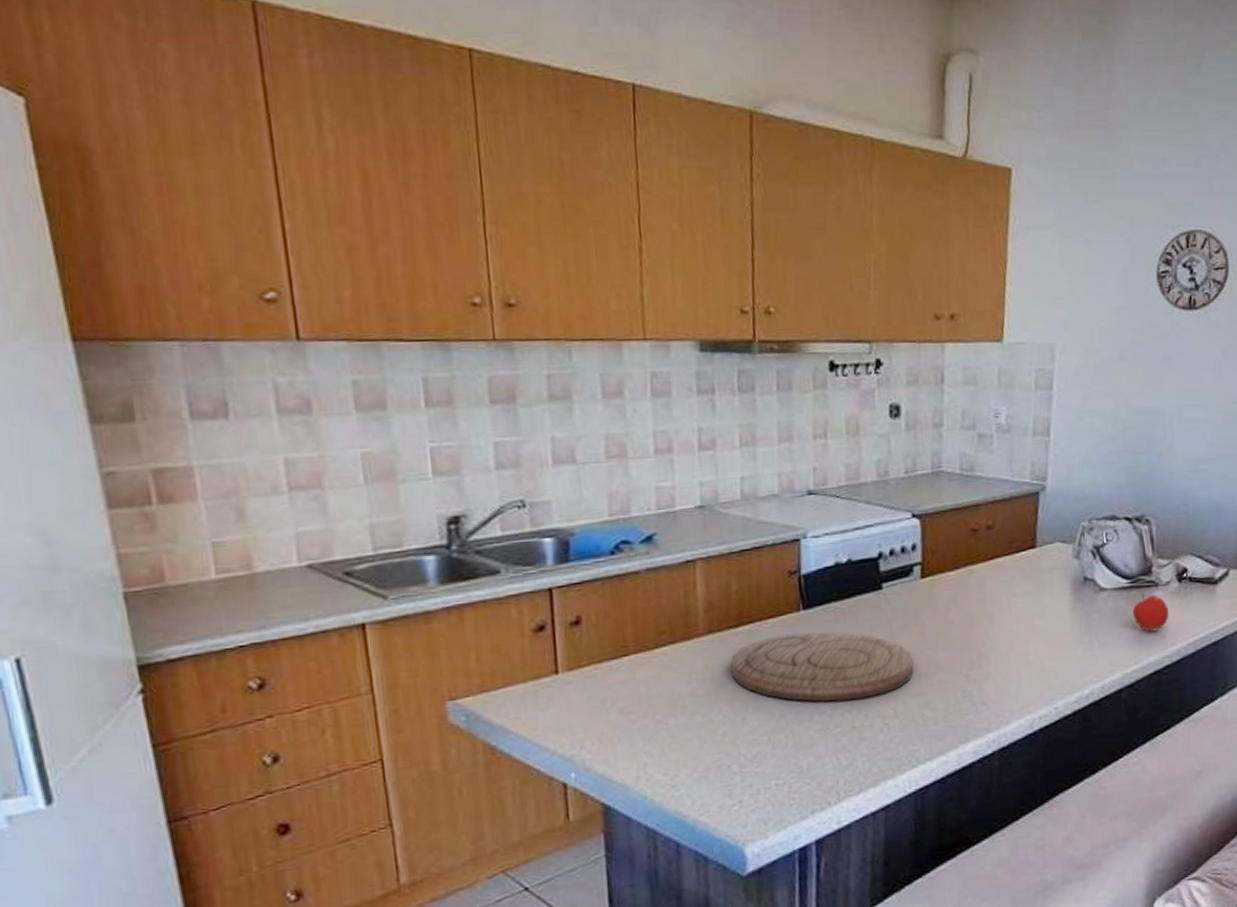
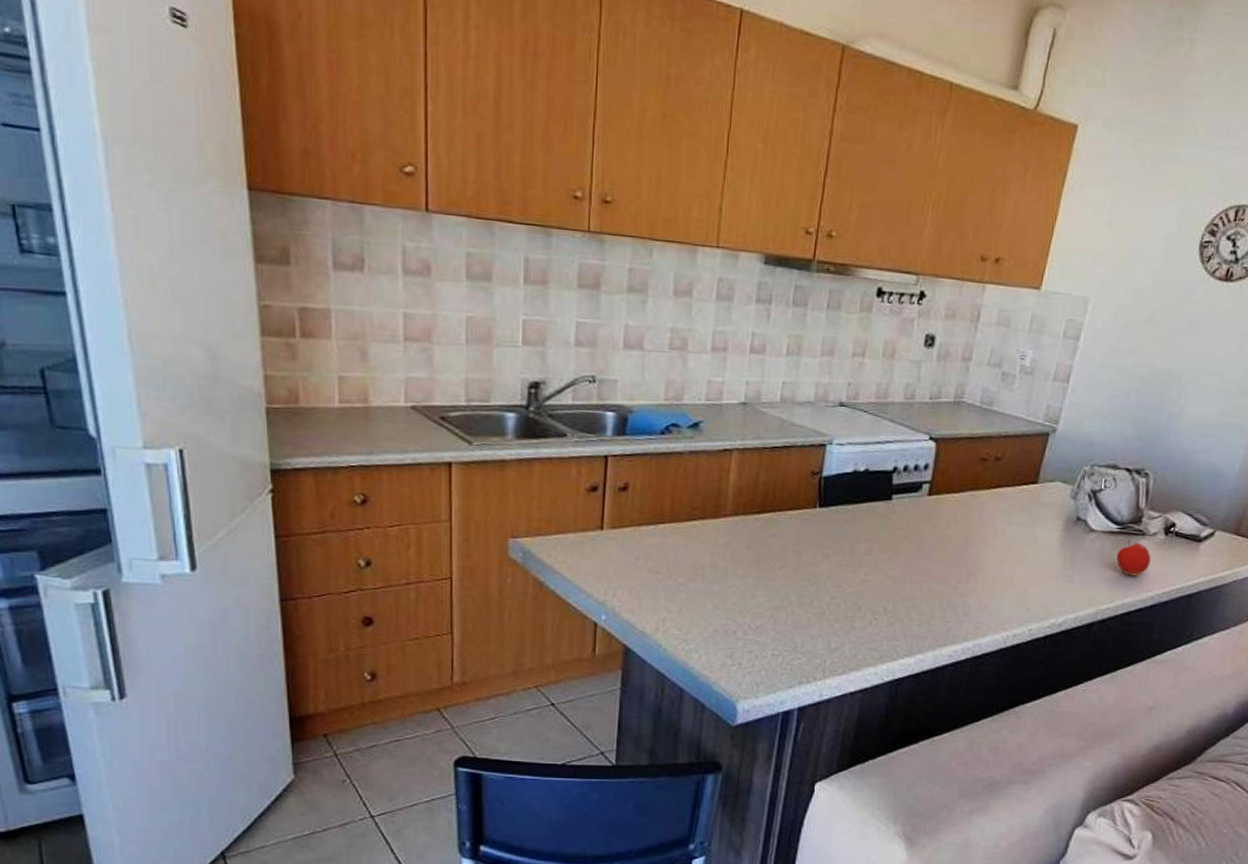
cutting board: present [731,632,914,702] -> none [749,527,909,593]

